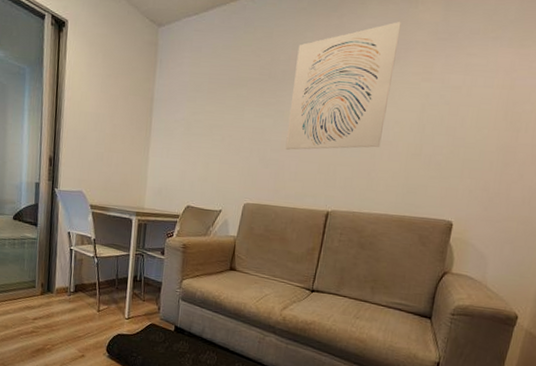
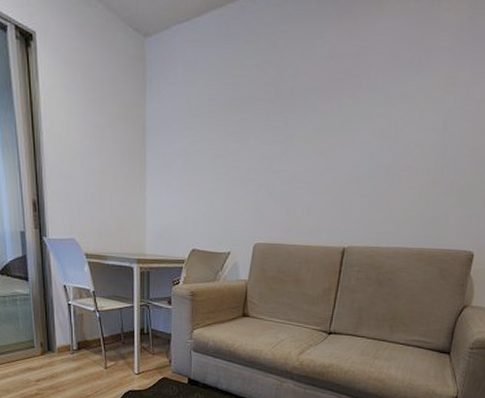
wall art: present [285,22,401,150] -> none [296,23,423,181]

